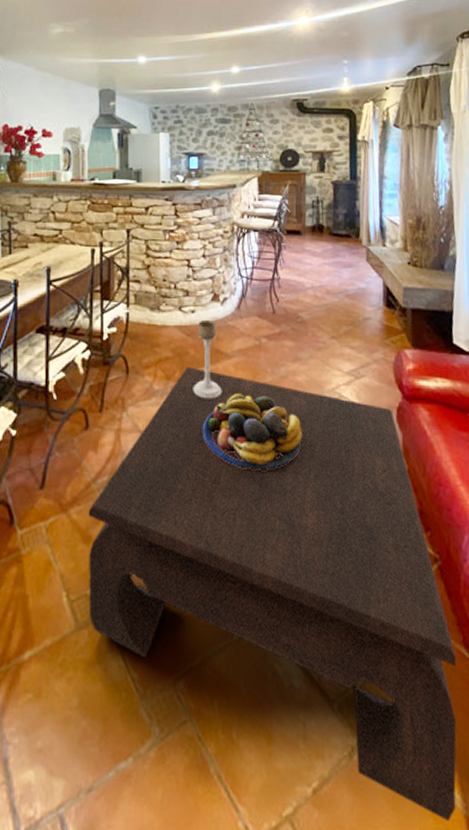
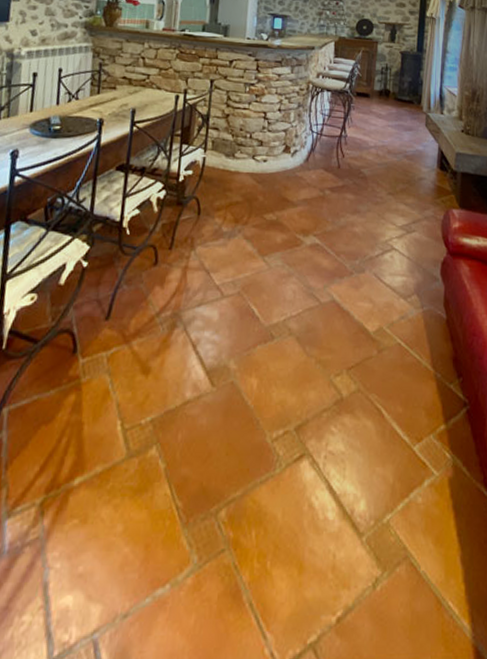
coffee table: present [88,367,457,822] -> none [140,212,476,651]
candle holder: present [193,319,222,399] -> none [258,169,286,244]
fruit bowl: present [202,394,302,470] -> none [264,240,355,313]

